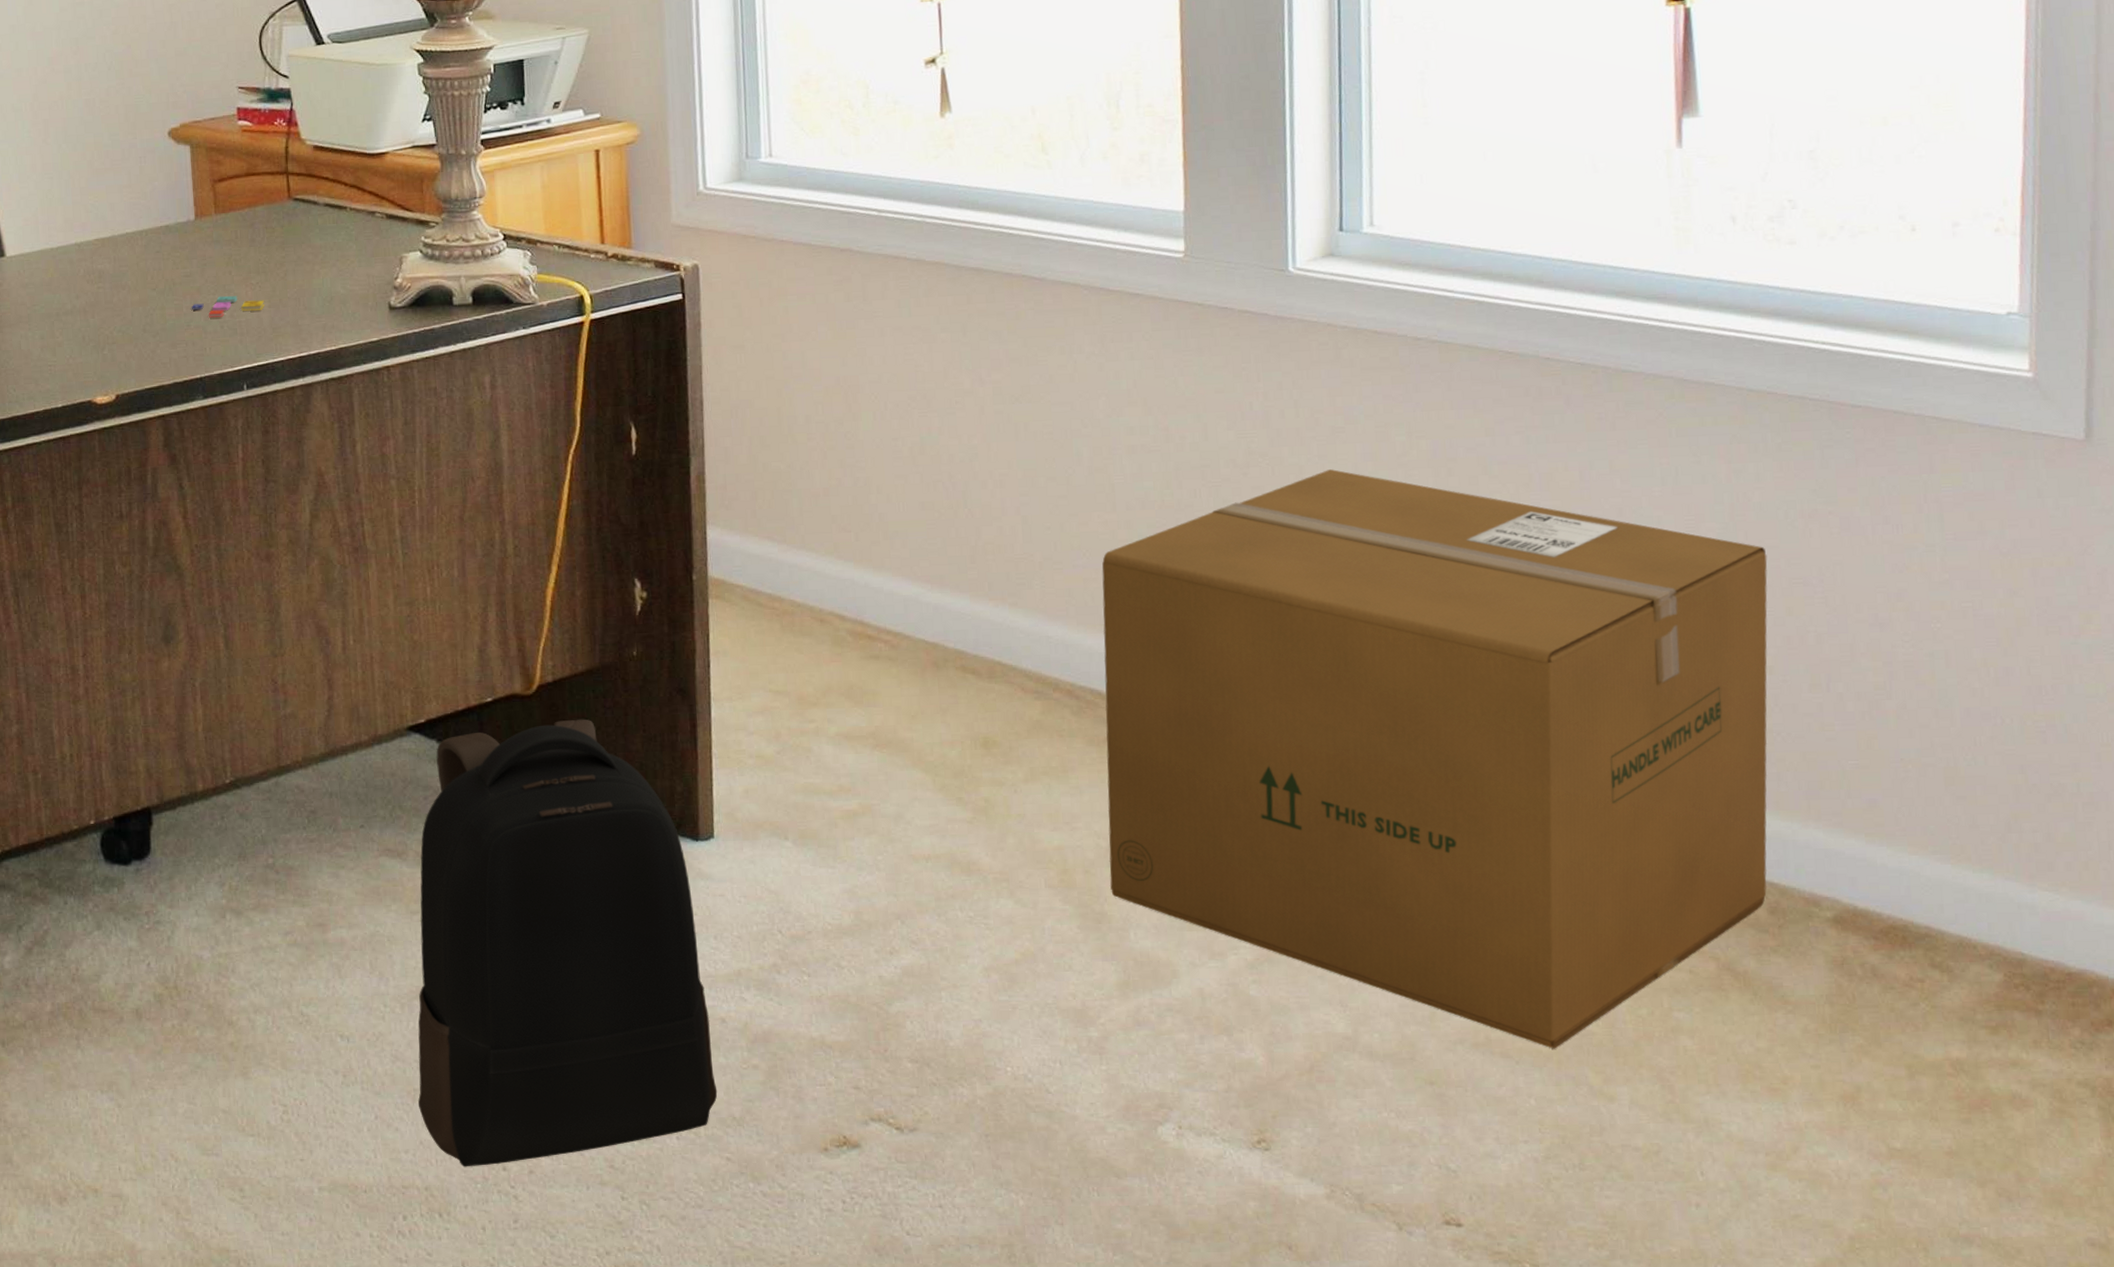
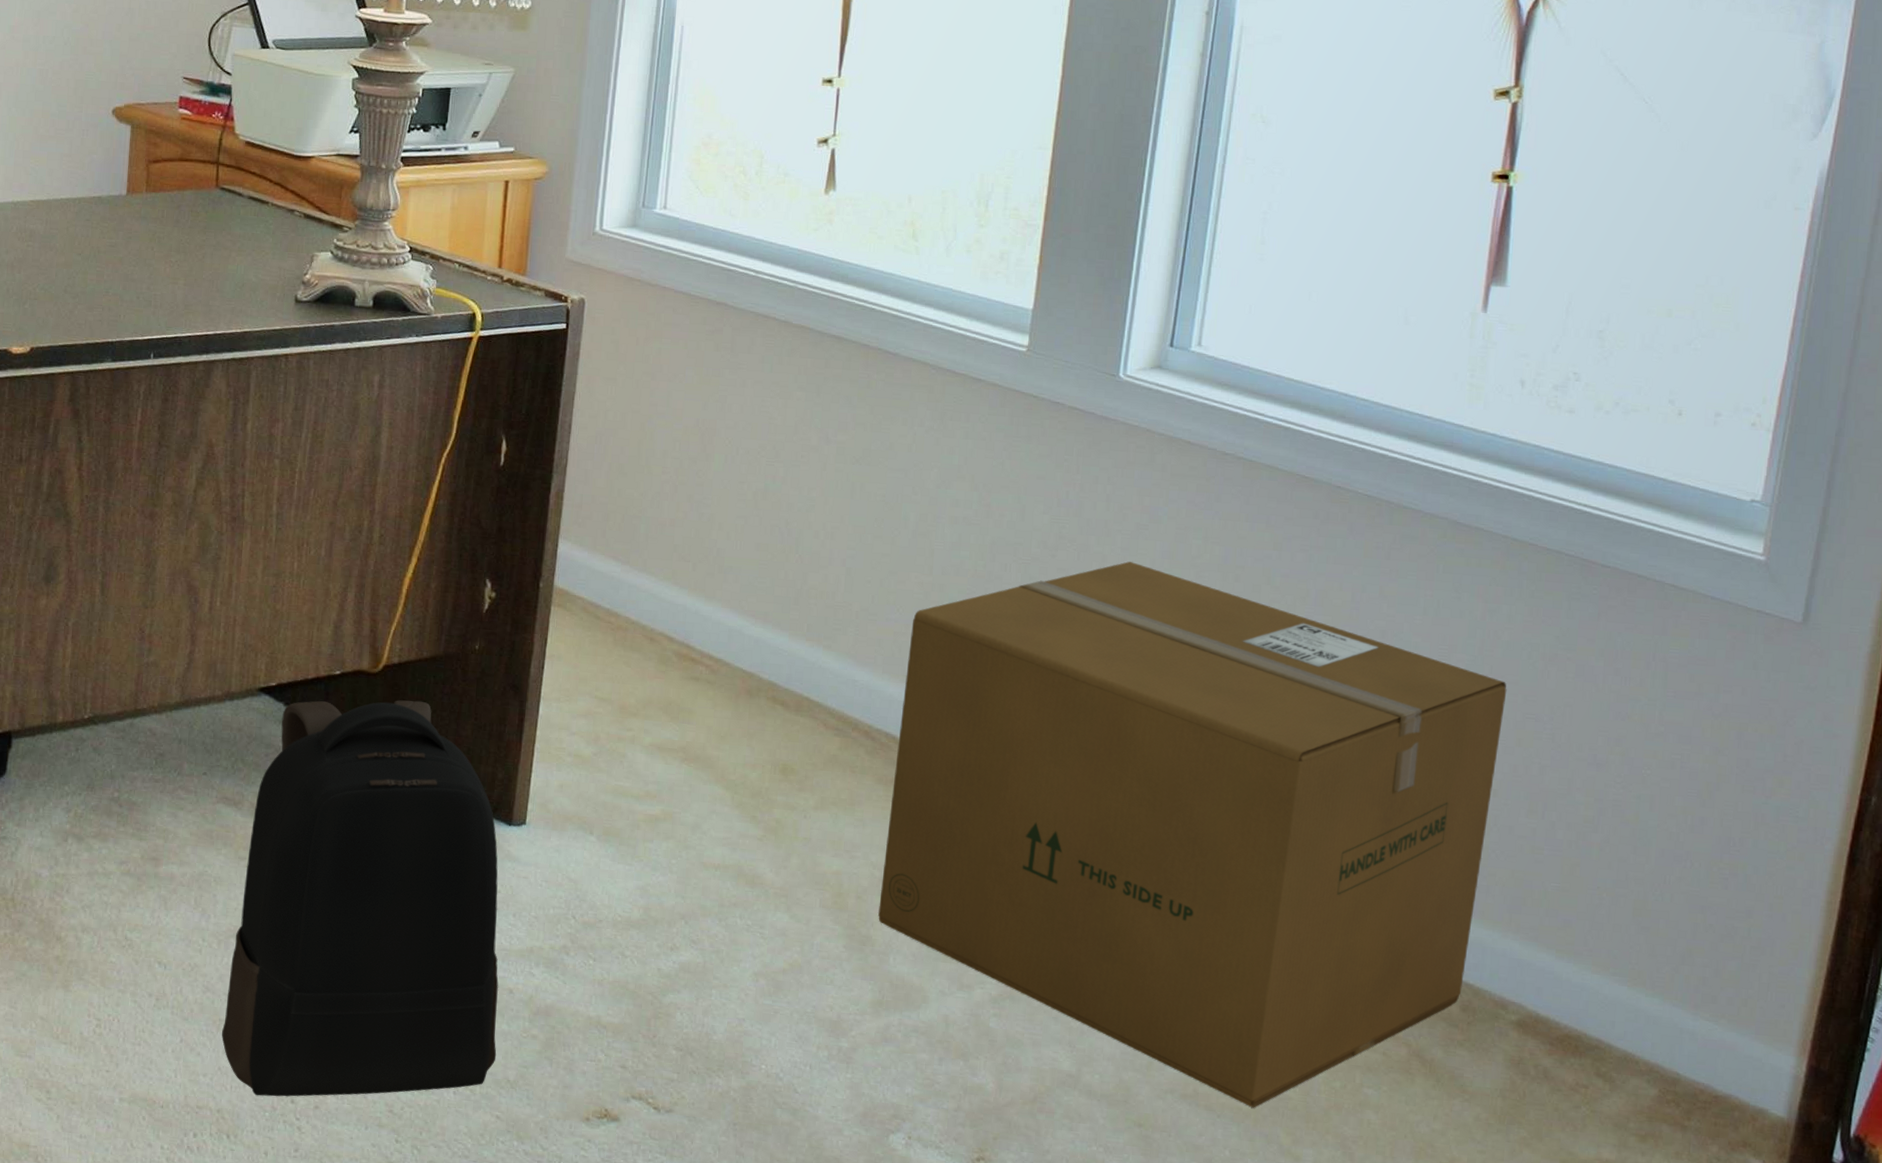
books: present [191,295,265,318] -> none [111,268,181,289]

